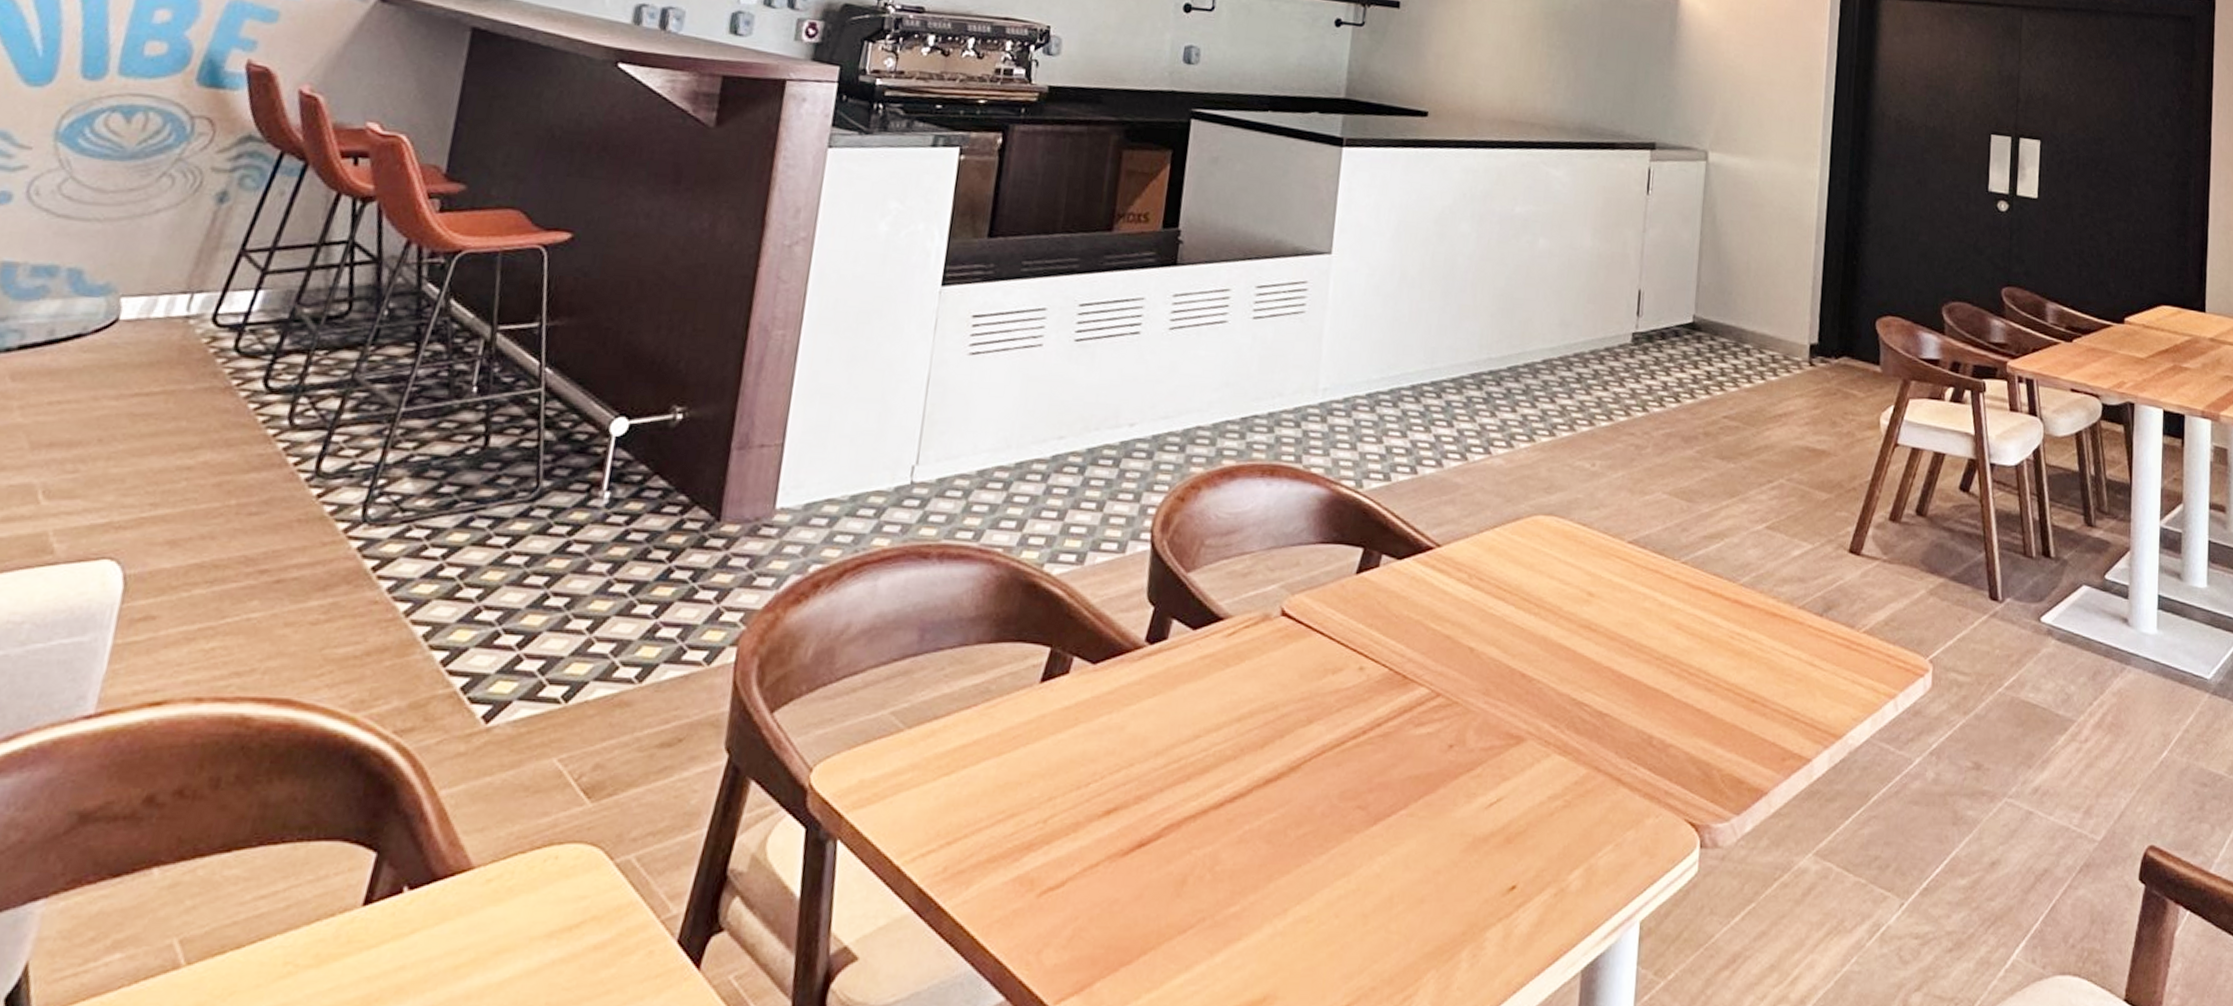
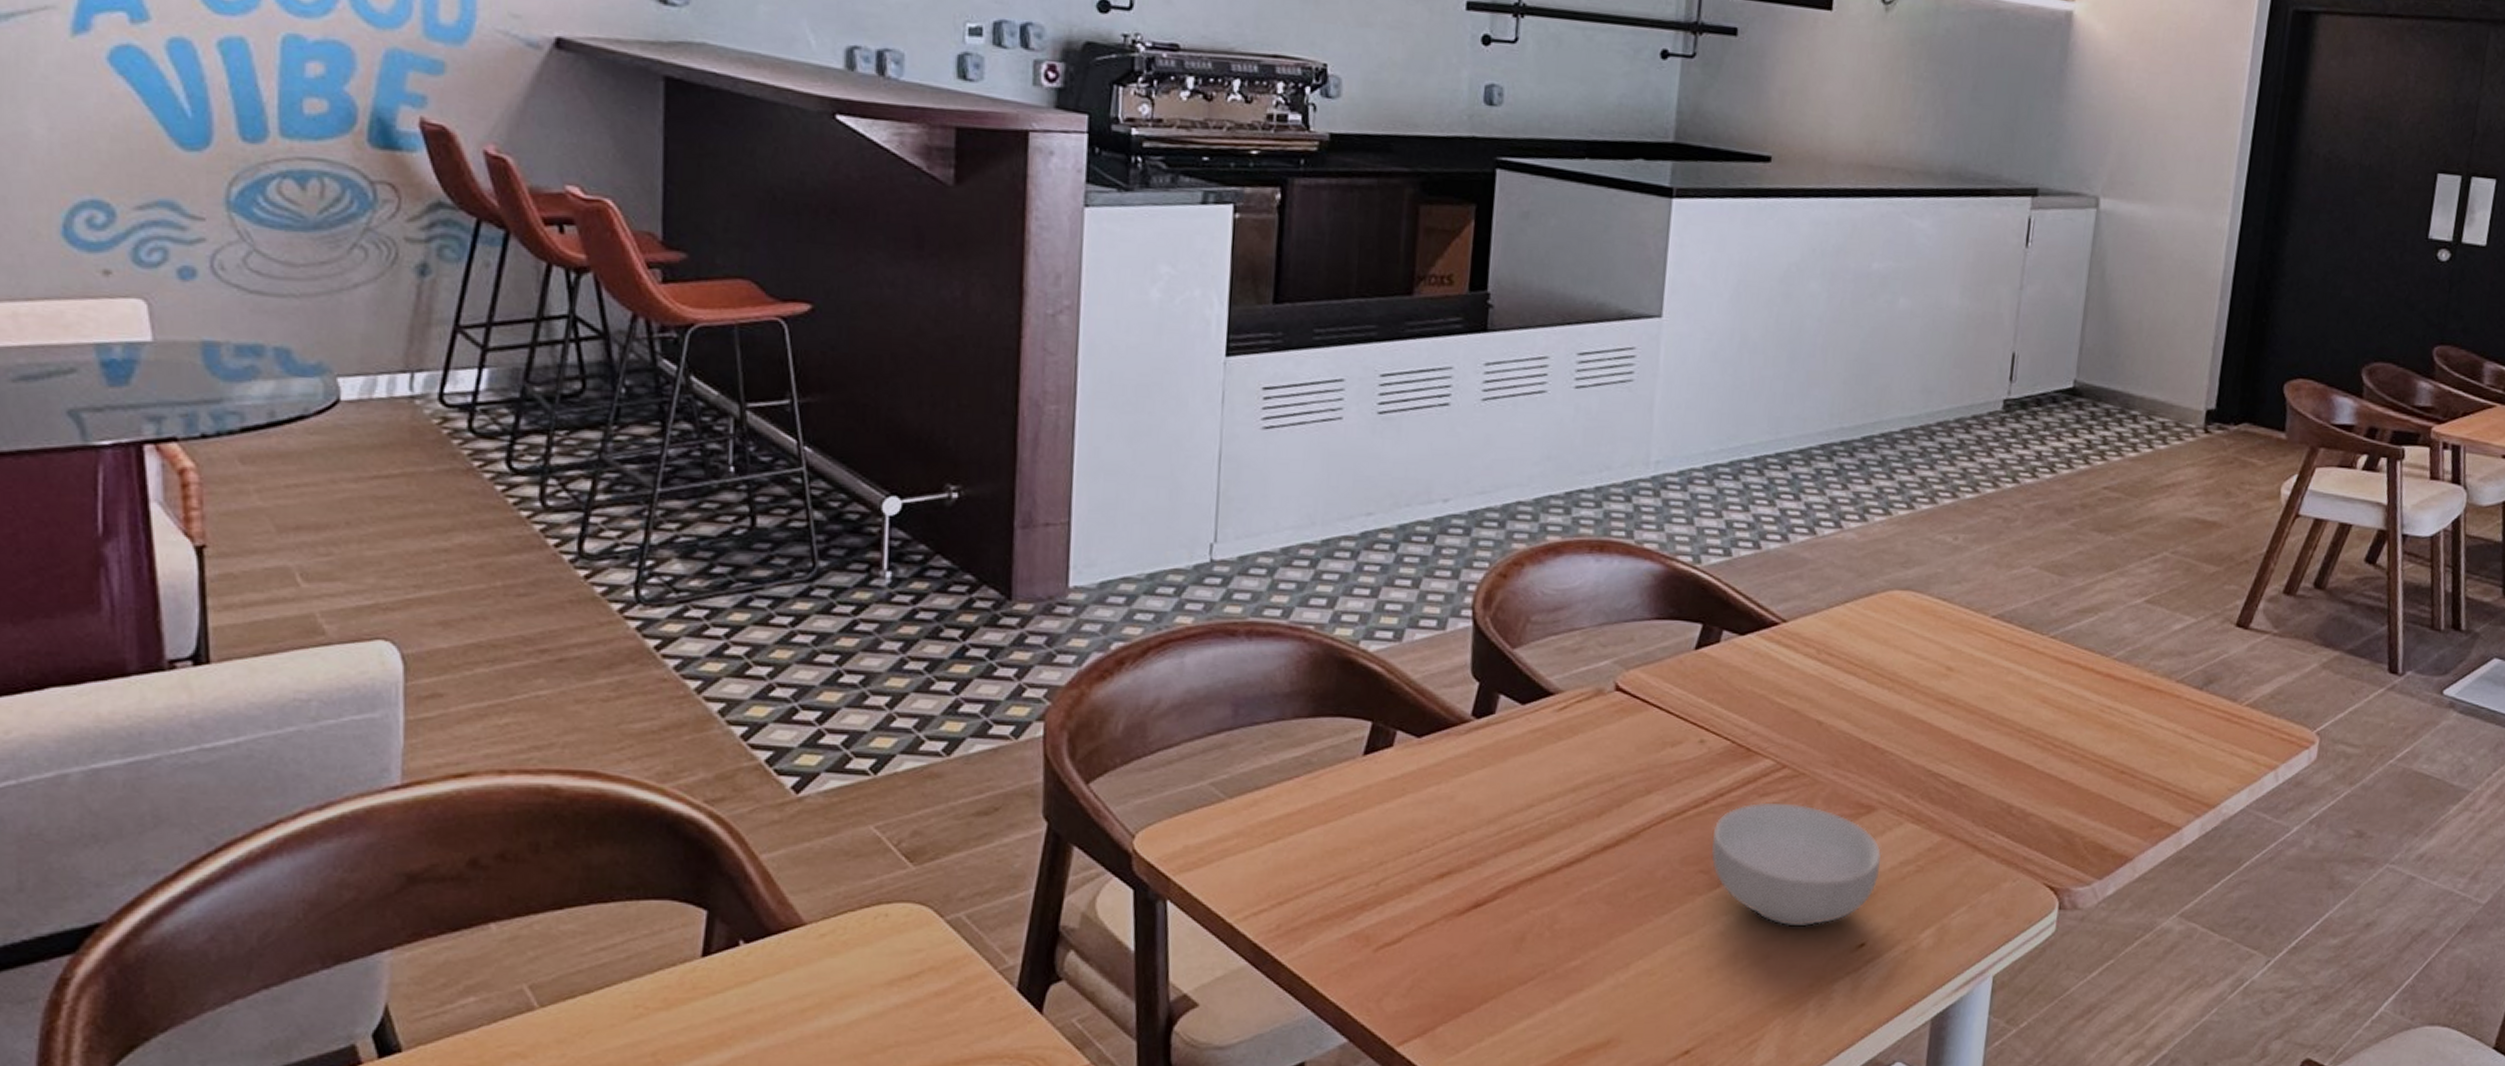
cereal bowl: none [1368,732,1531,868] -> present [1710,802,1882,927]

